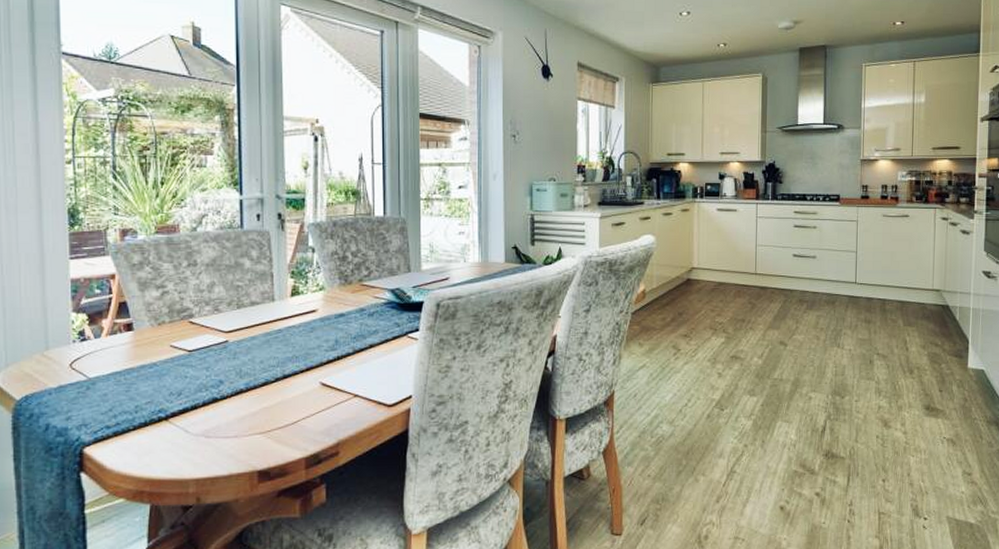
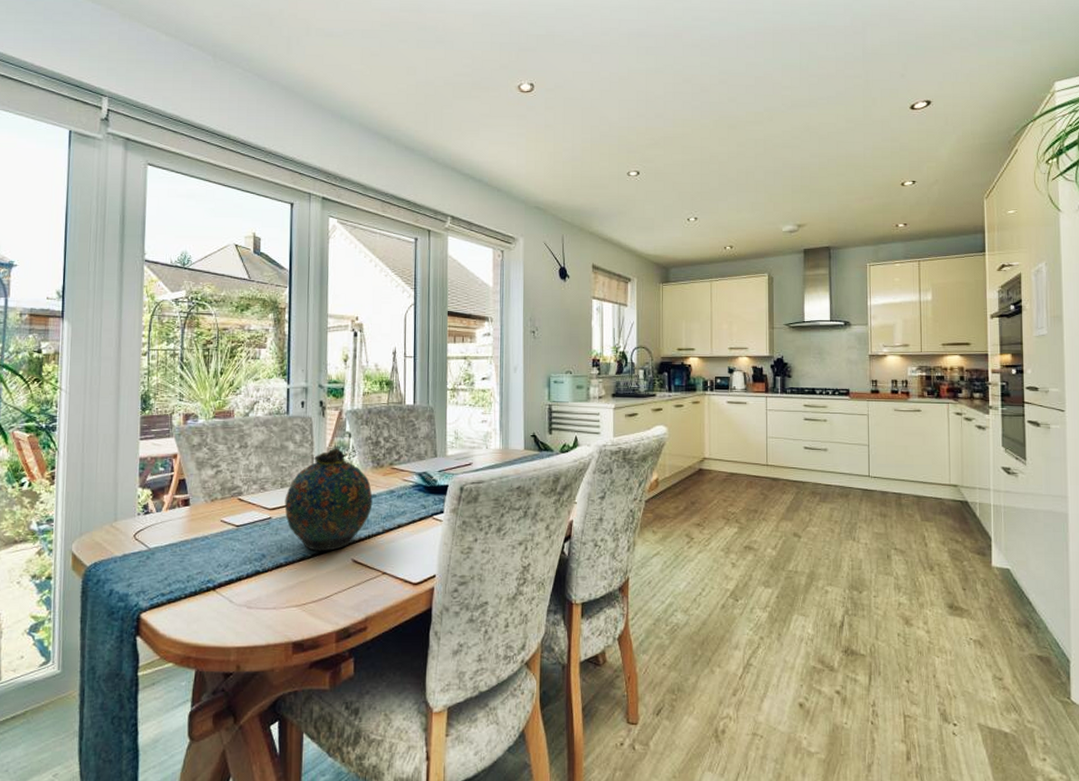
snuff bottle: none [242,263,341,375] -> present [284,447,373,551]

